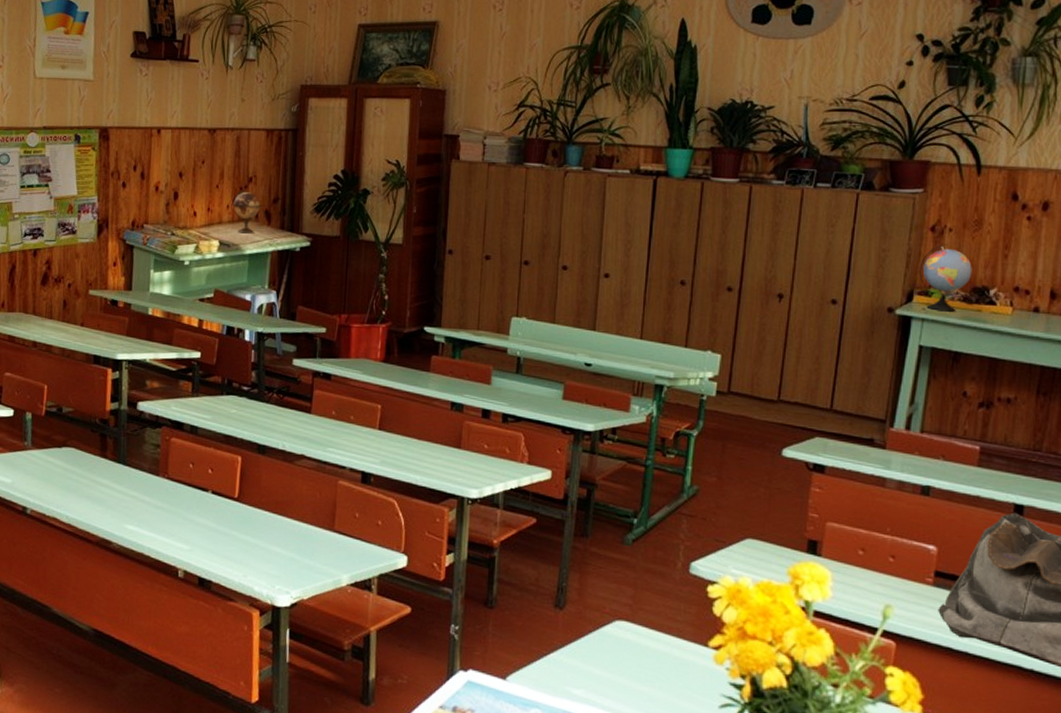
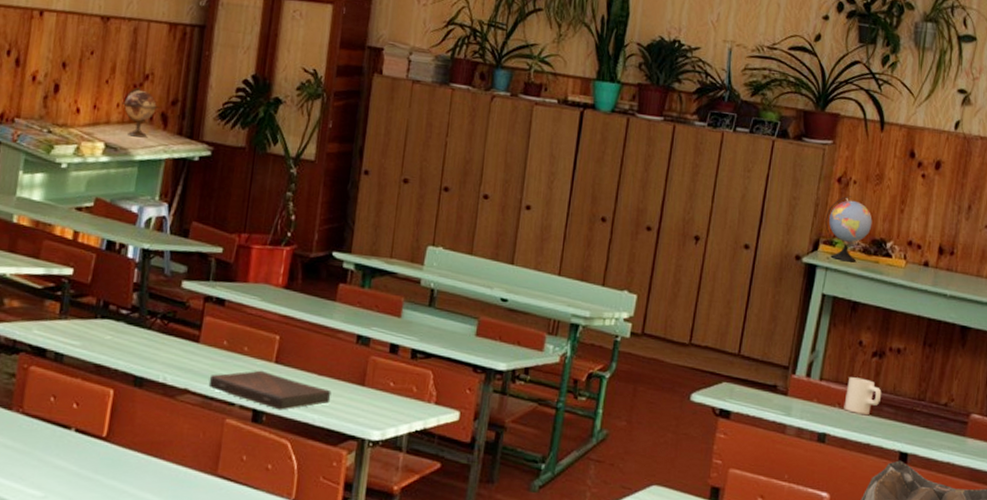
book: none [321,436,431,472] -> present [208,370,332,410]
cup: none [949,429,991,468] -> present [844,377,882,416]

